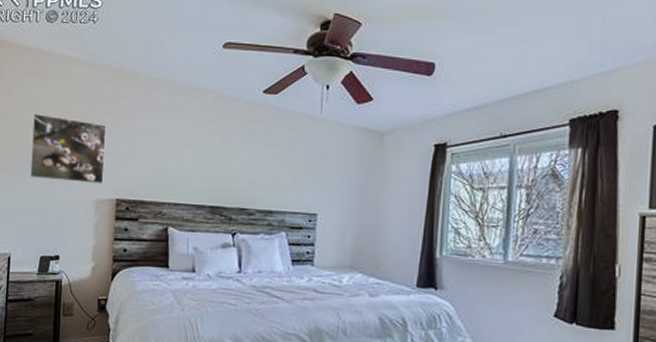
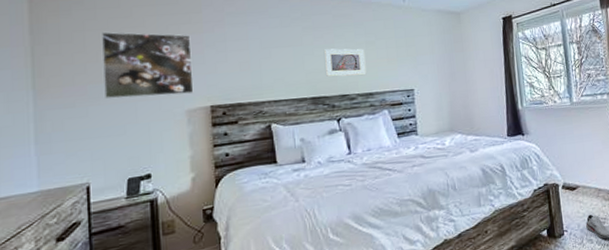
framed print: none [228,156,271,191] -> present [324,48,367,77]

